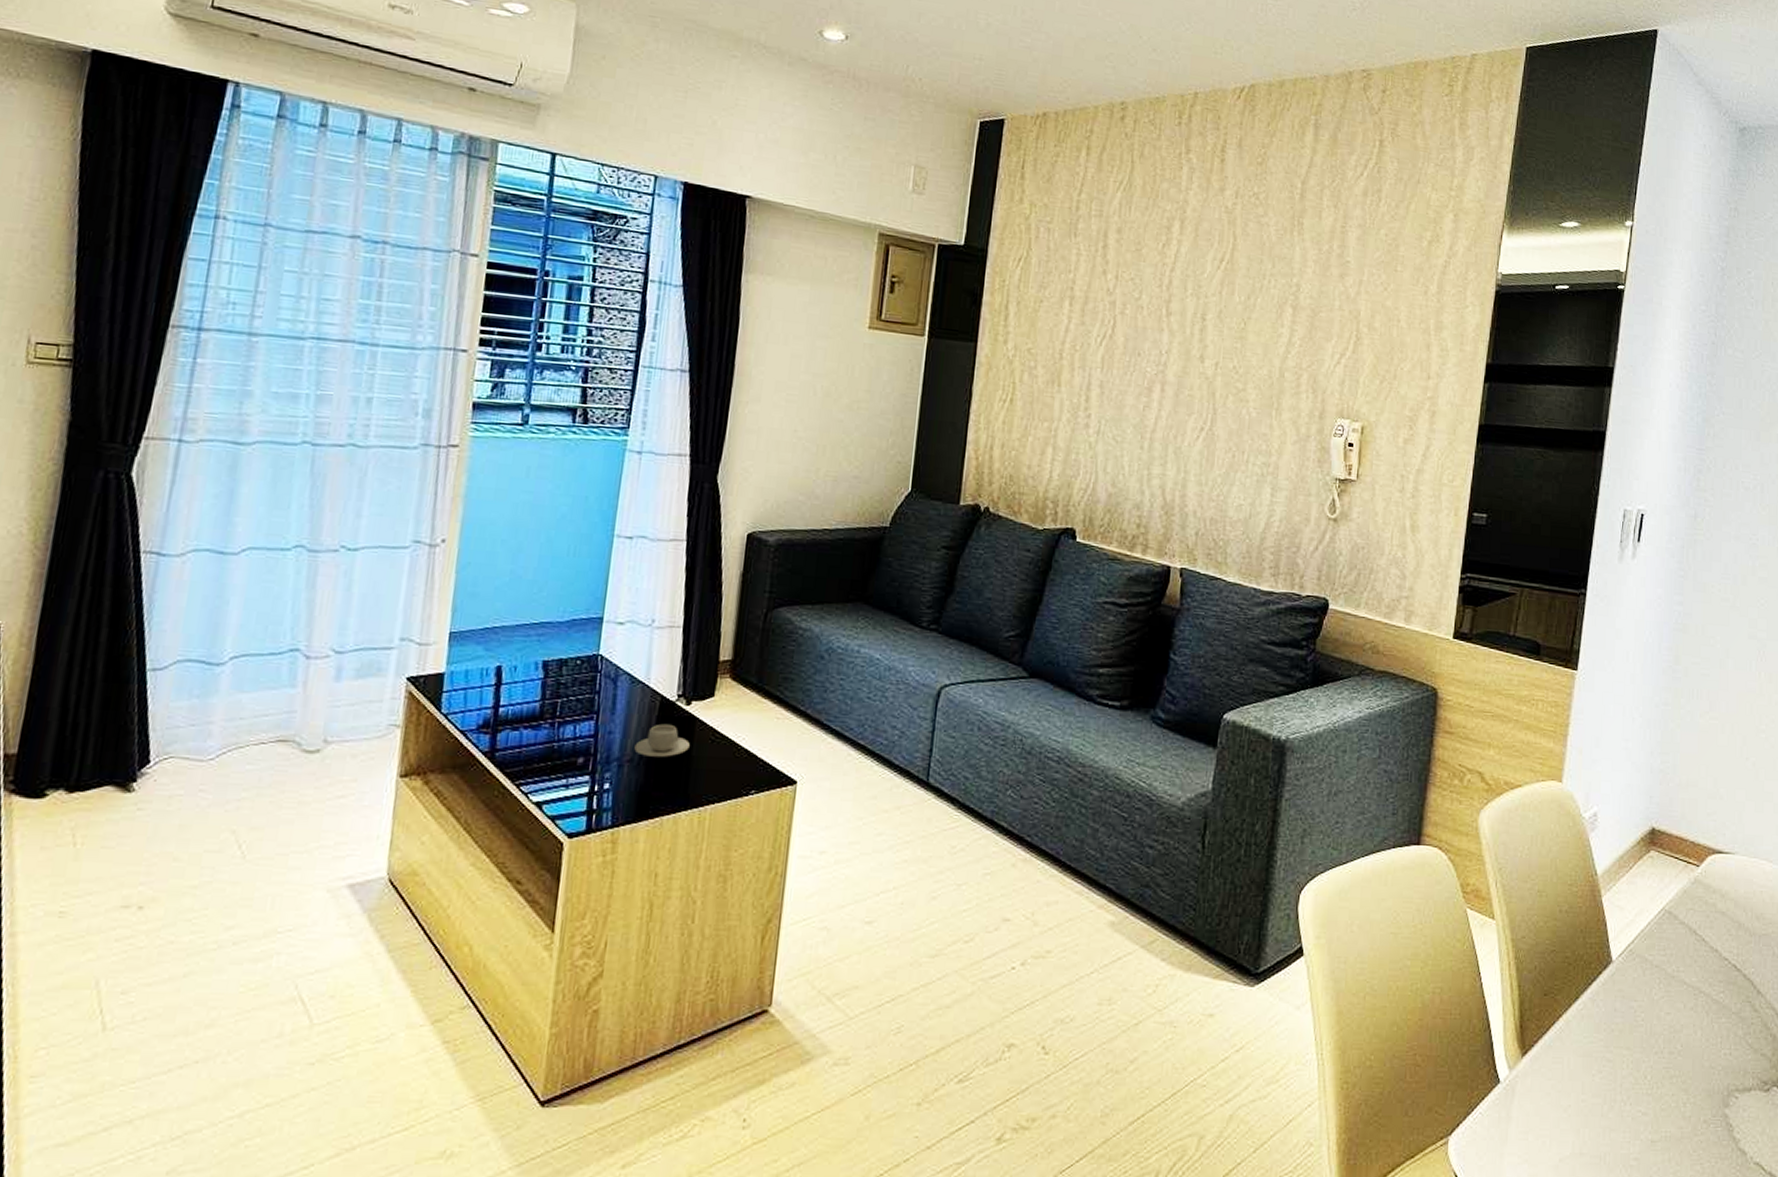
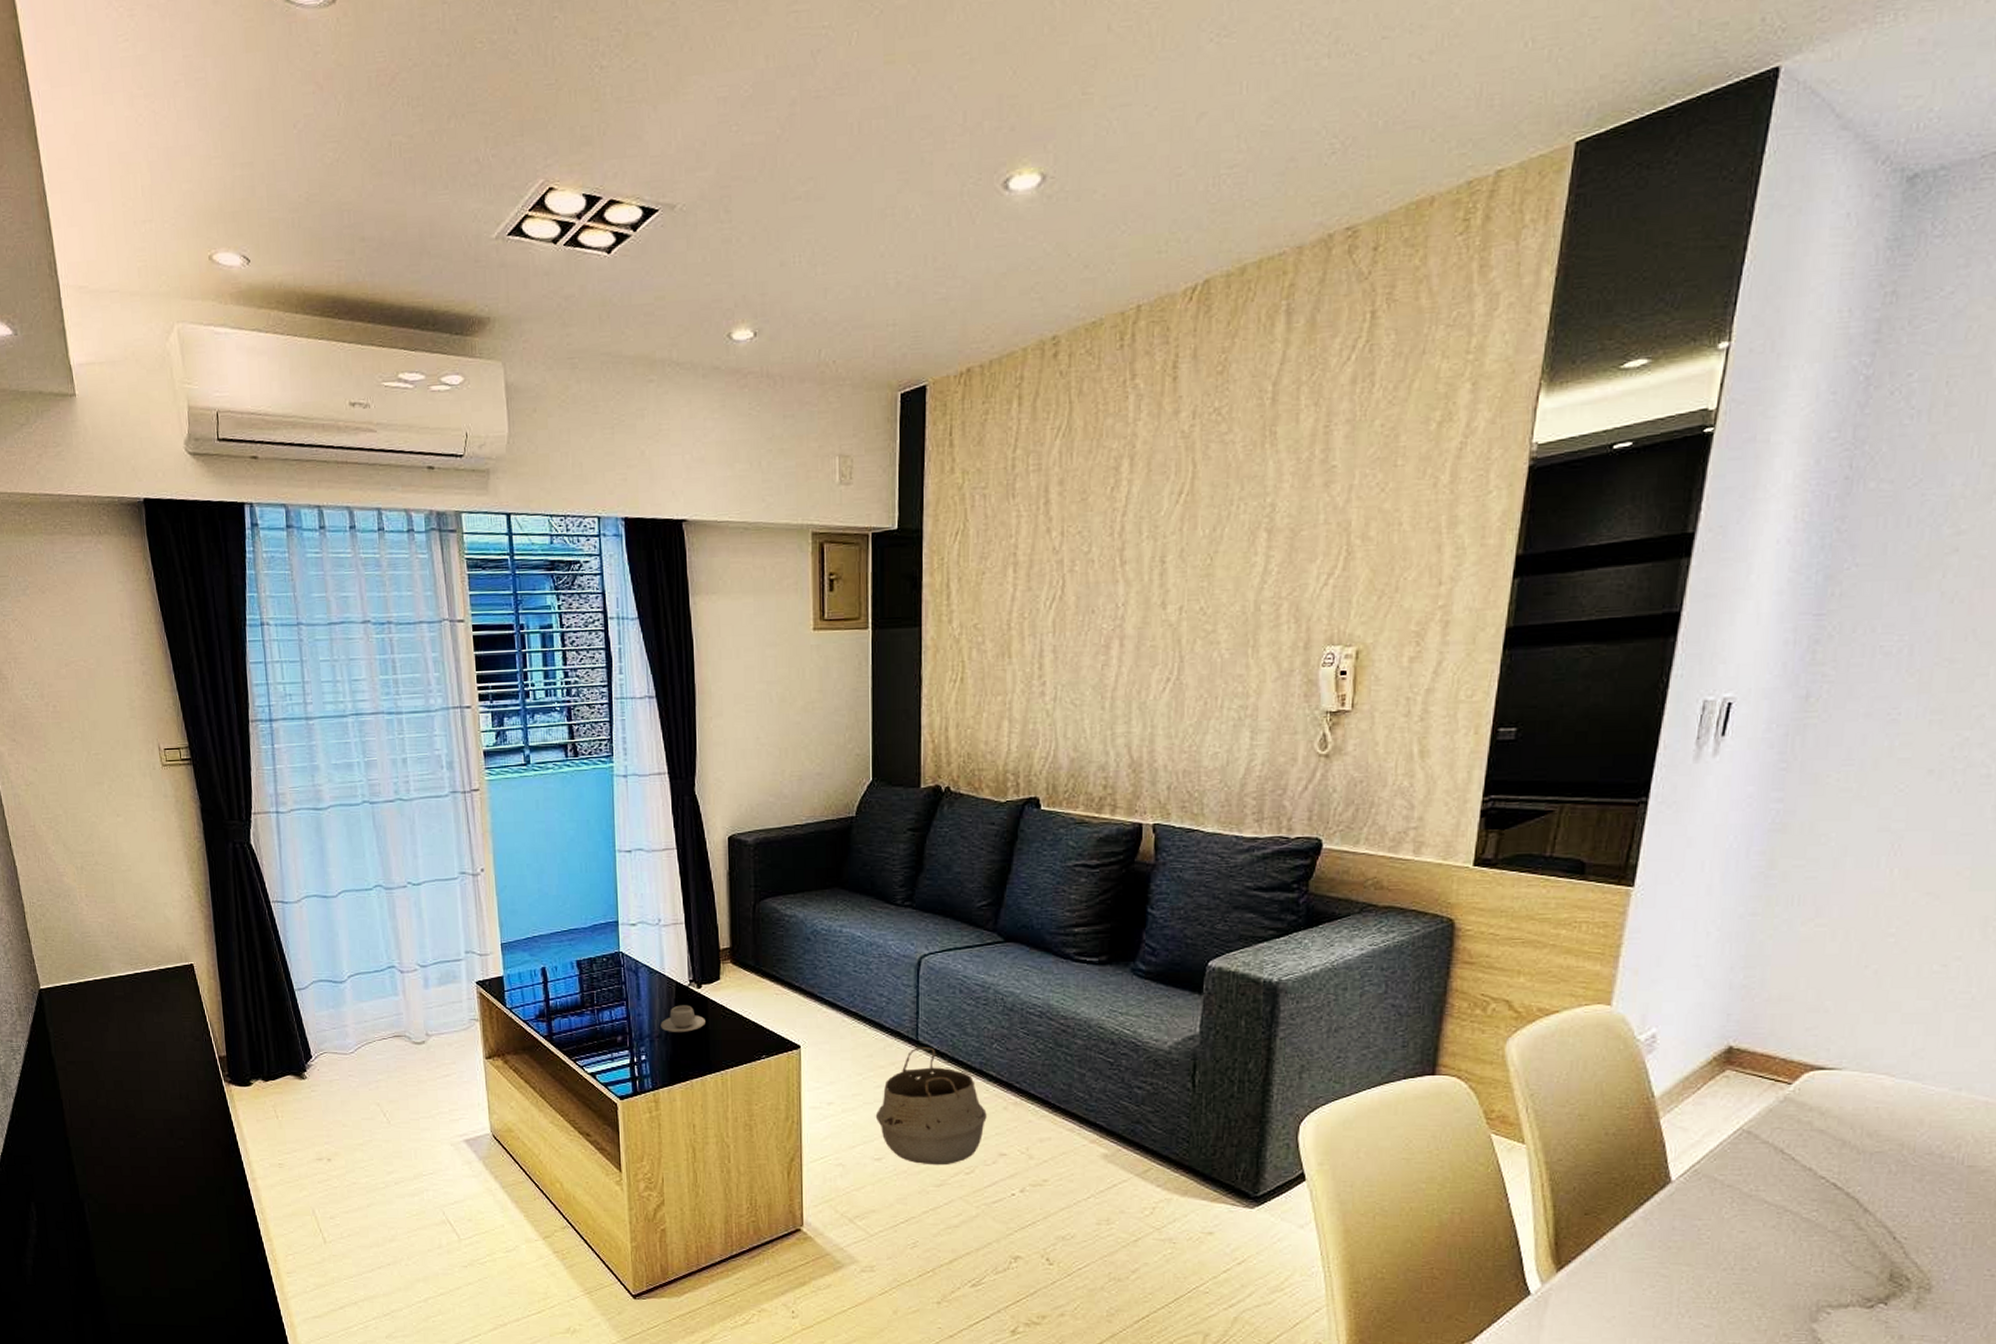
woven basket: none [871,790,994,932] -> present [875,1047,987,1166]

